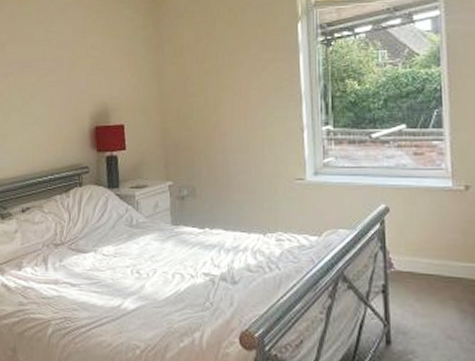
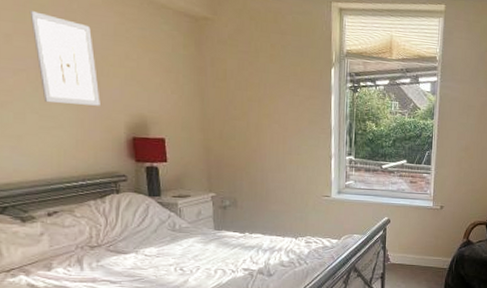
wall art: none [19,19,69,101] -> present [29,11,100,106]

